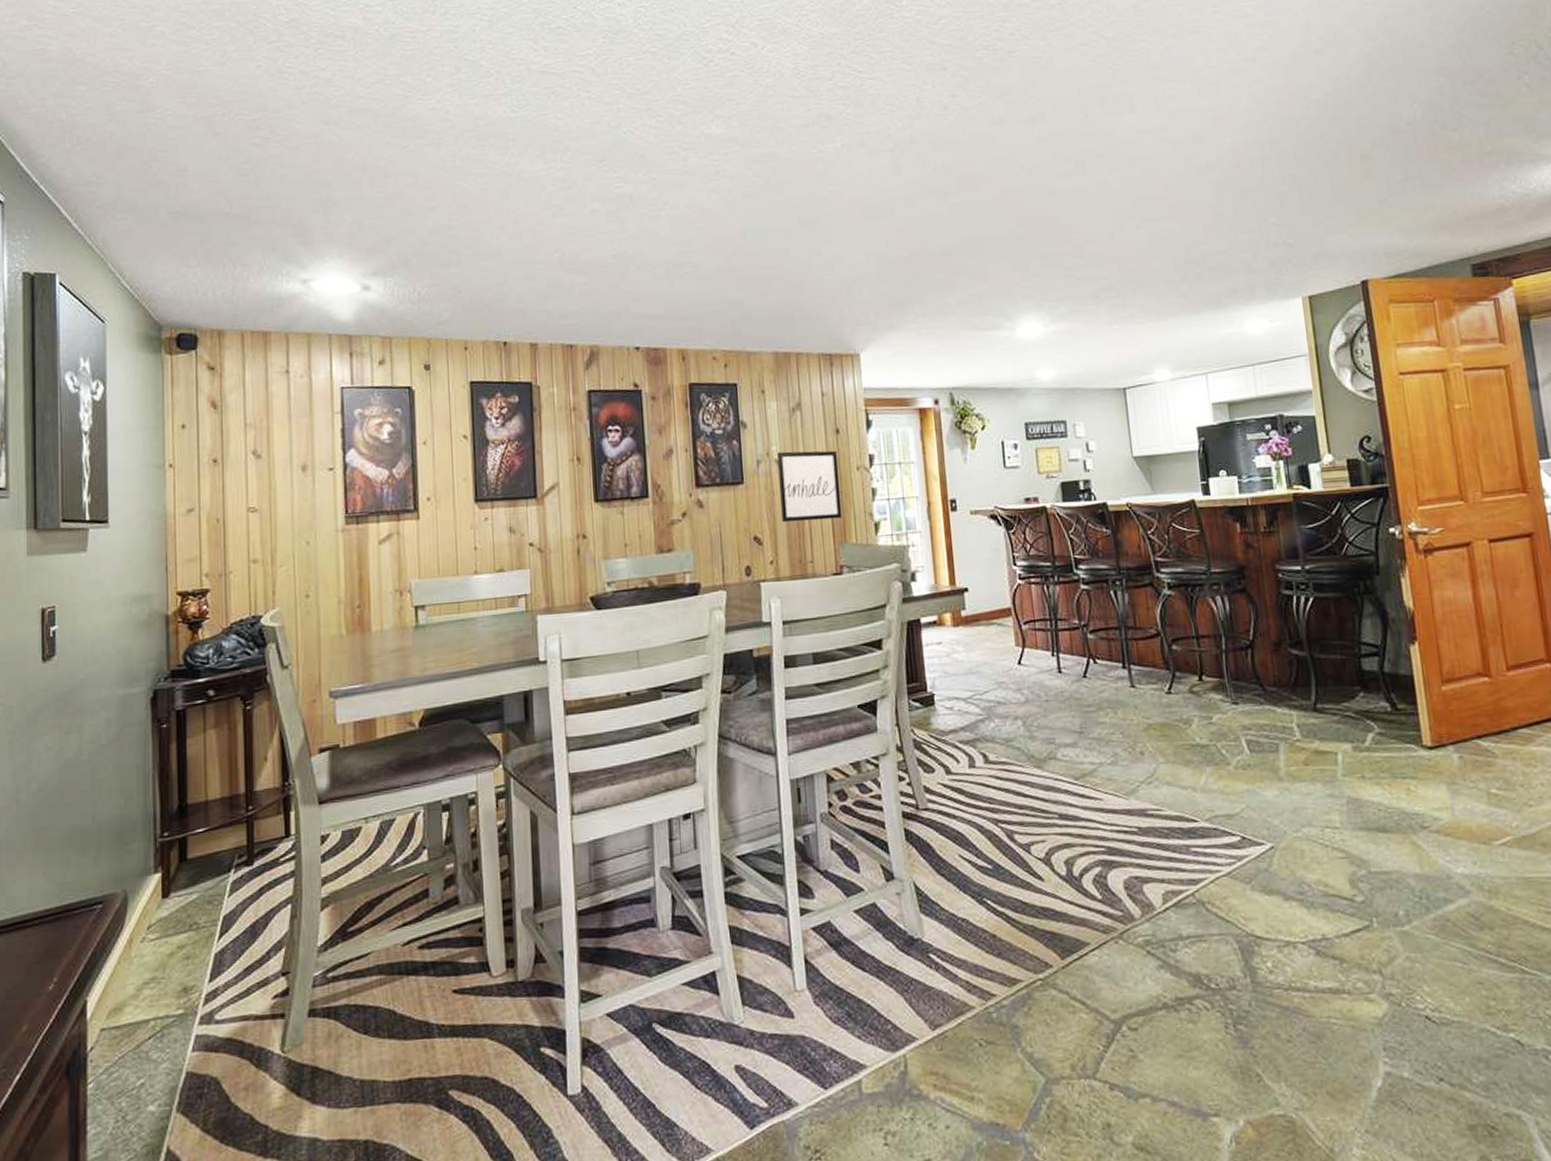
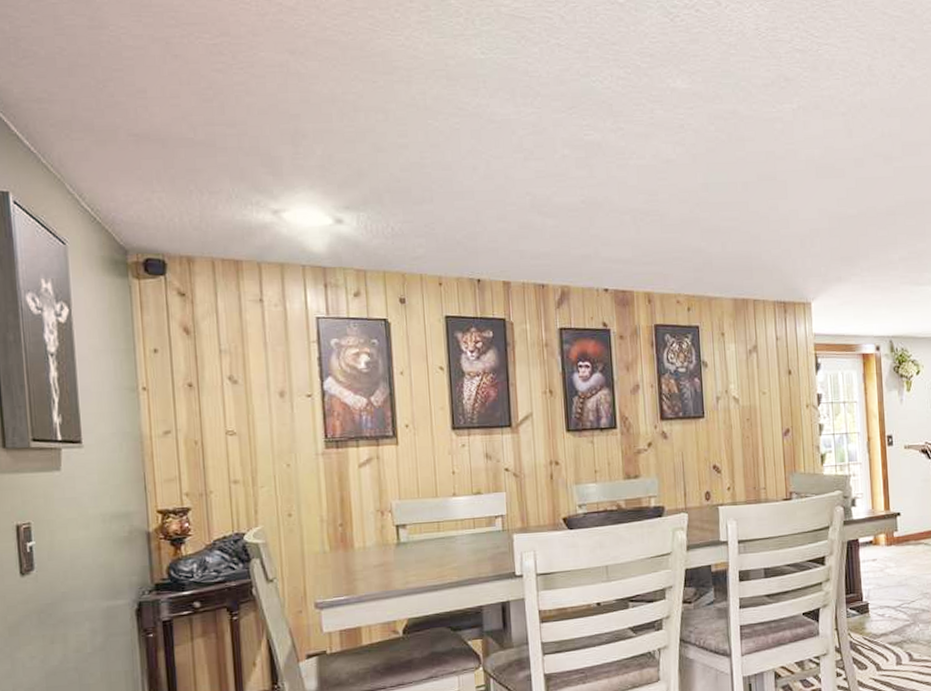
wall art: present [777,450,843,523] -> none [735,389,793,454]

